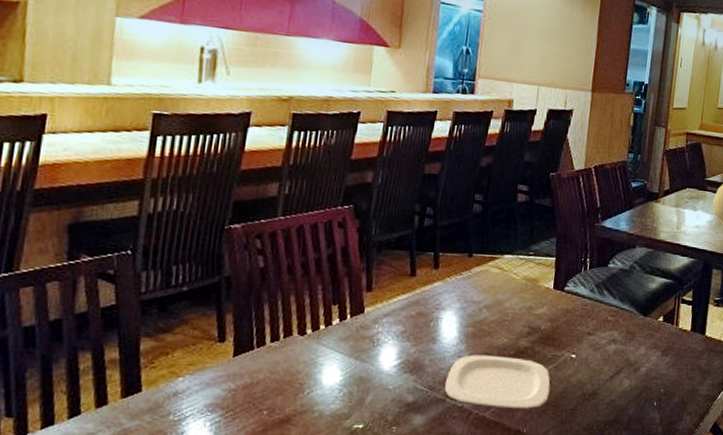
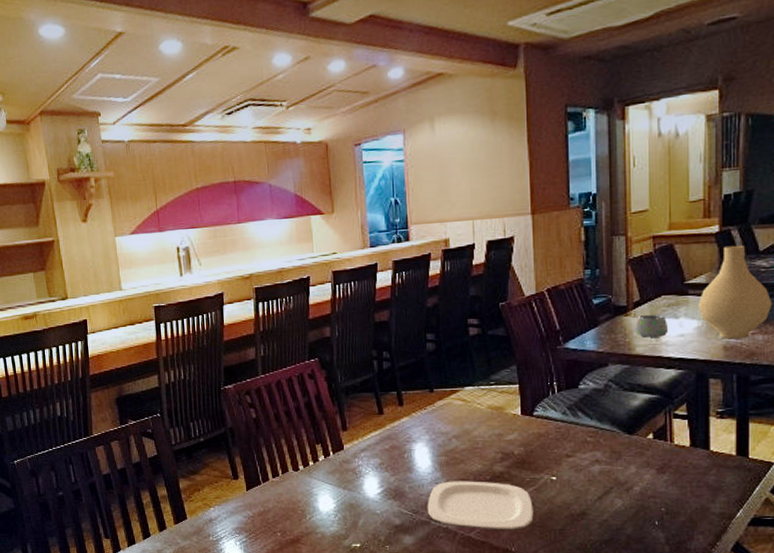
mug: none [662,203,688,226] -> present [636,314,669,338]

